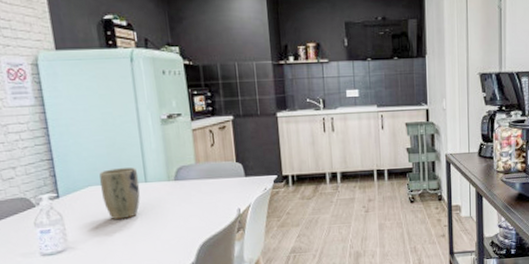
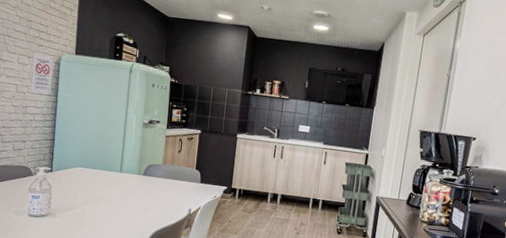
plant pot: present [99,167,140,220] -> none [85,156,116,200]

